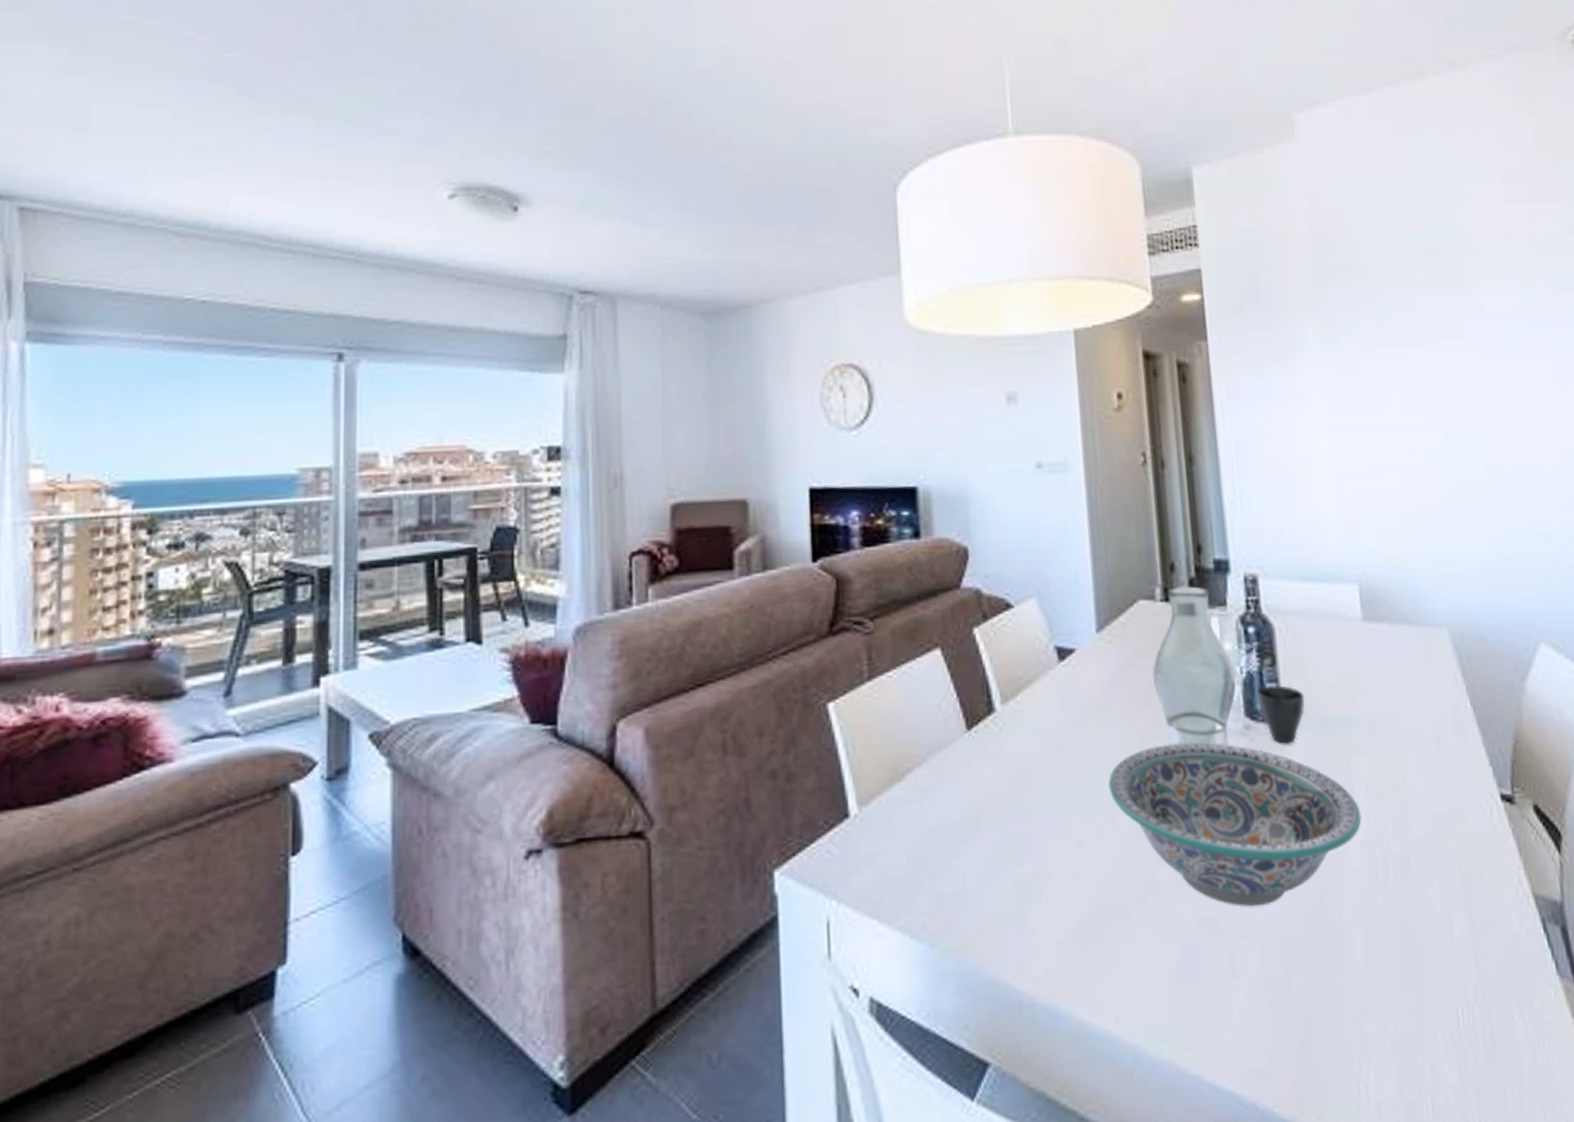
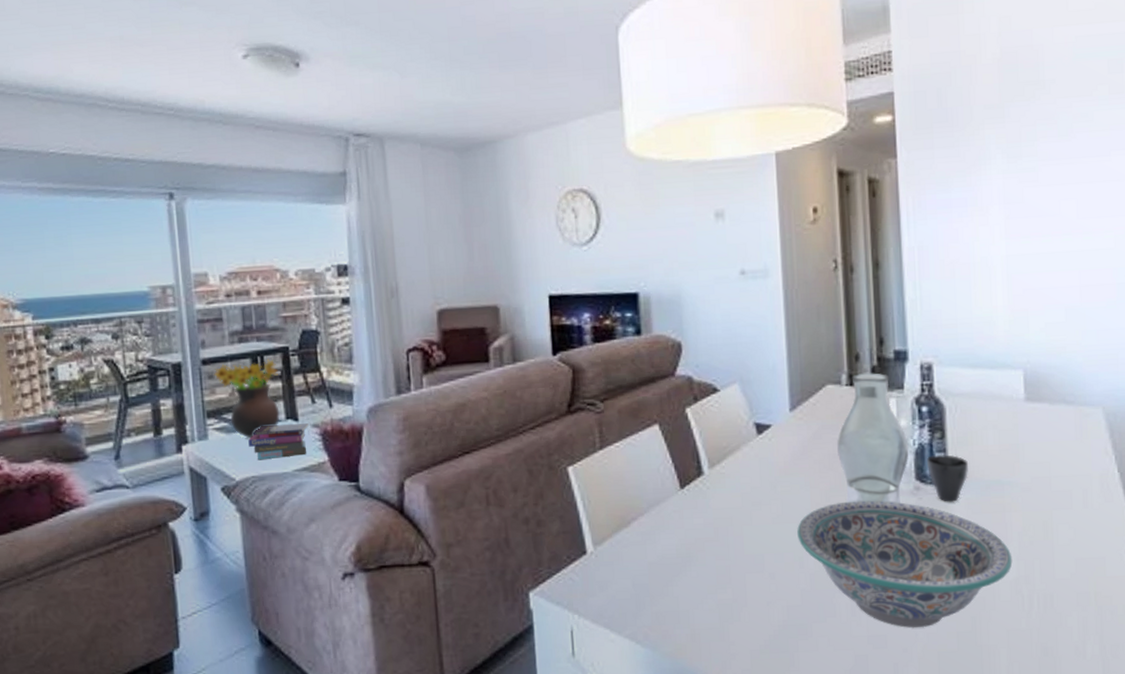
flower arrangement: none [374,562,461,666] -> present [214,358,281,438]
books: none [412,647,495,697] -> present [248,423,309,461]

